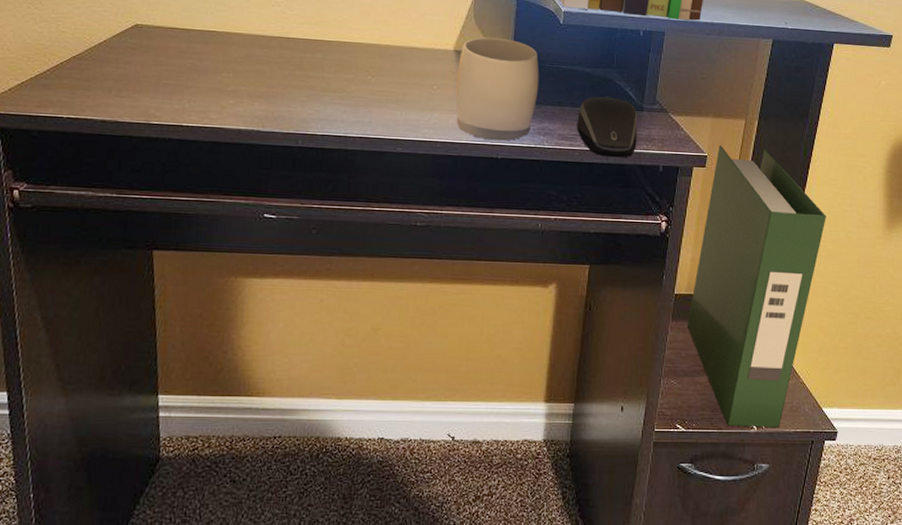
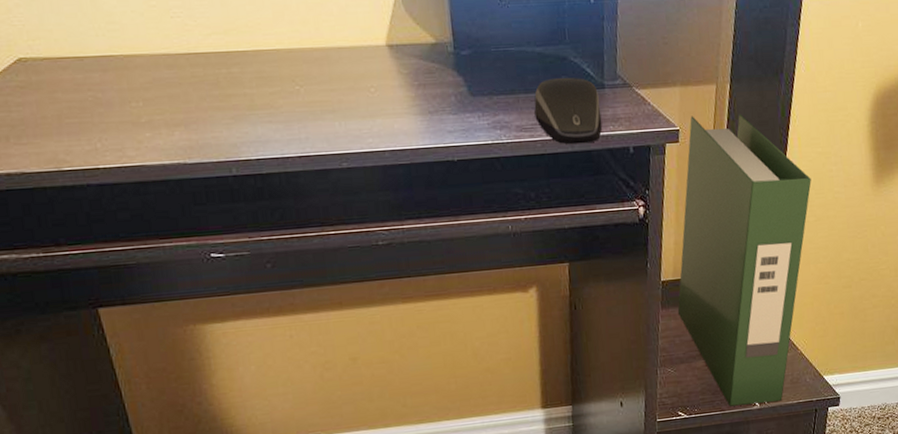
mug: present [455,36,540,141] -> none [393,24,488,142]

